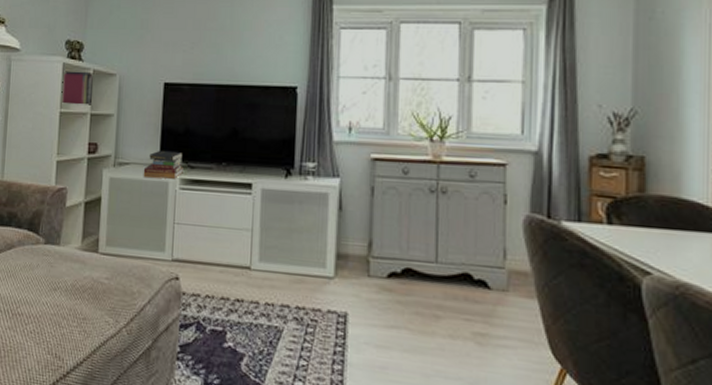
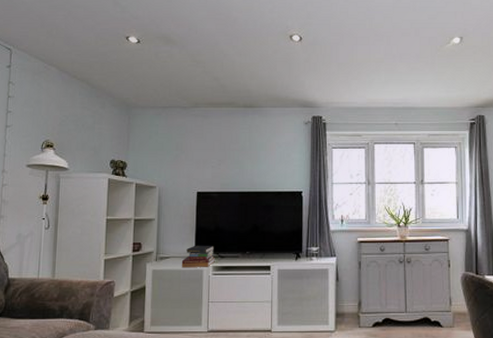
books: present [62,71,93,105] -> none [108,185,136,212]

